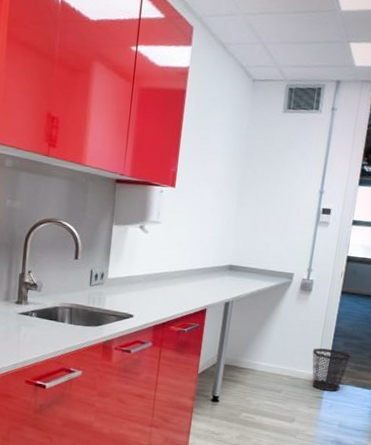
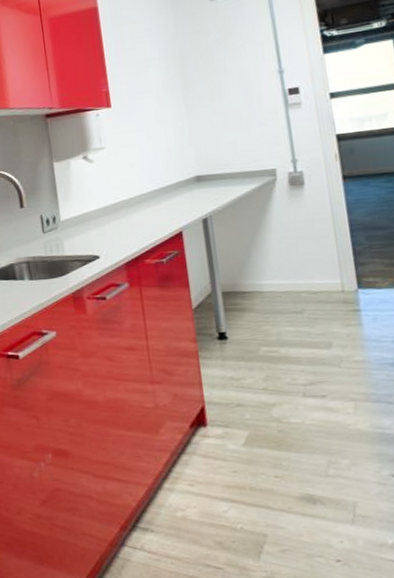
wastebasket: present [312,348,351,392] -> none [328,247,381,301]

